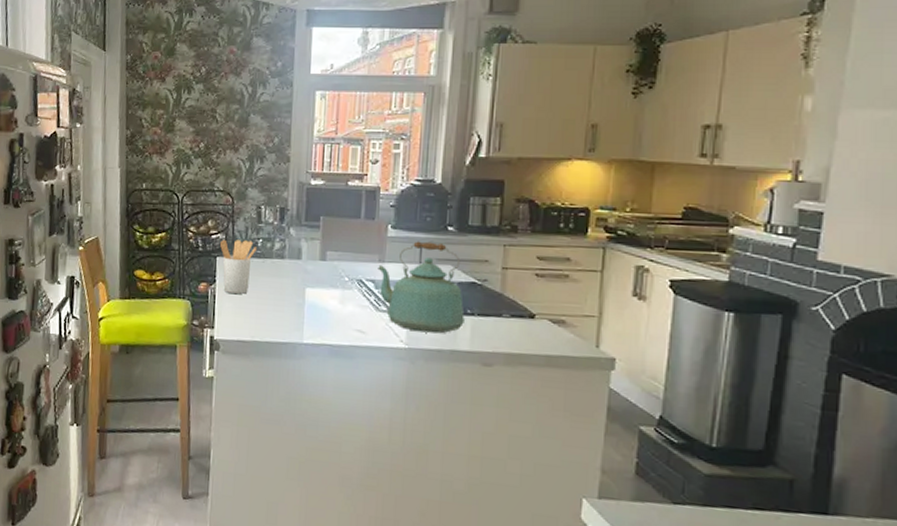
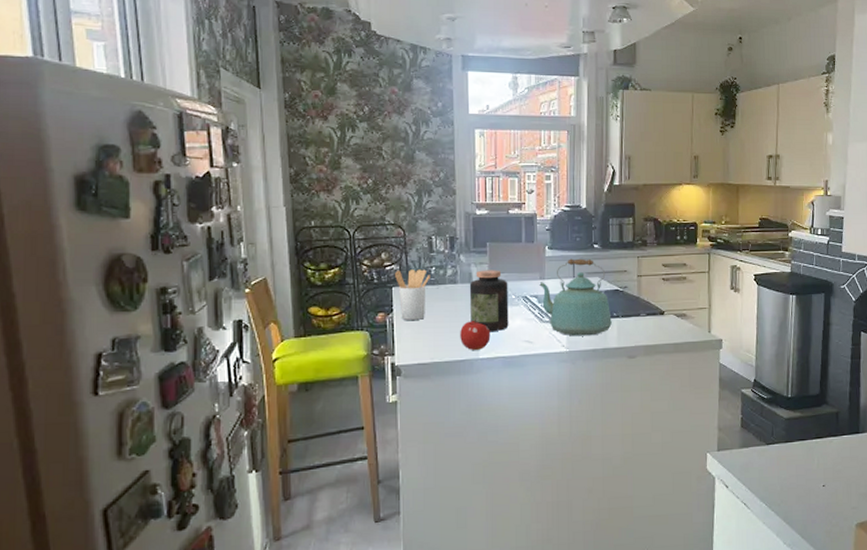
fruit: none [284,298,318,334] -> present [460,318,491,350]
jar: none [297,246,342,315] -> present [469,270,509,331]

